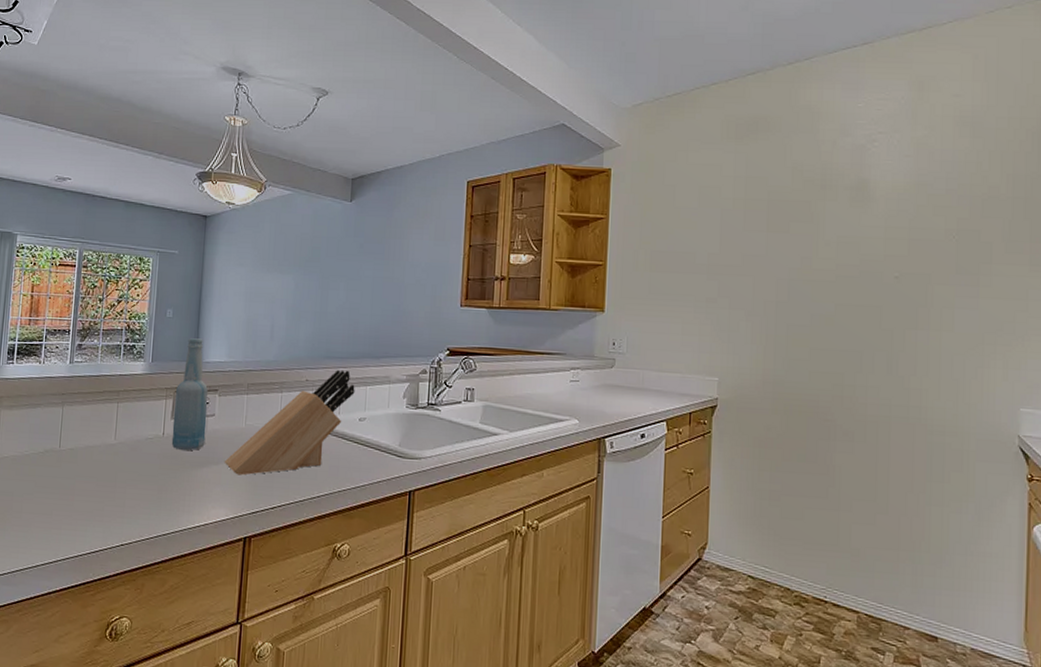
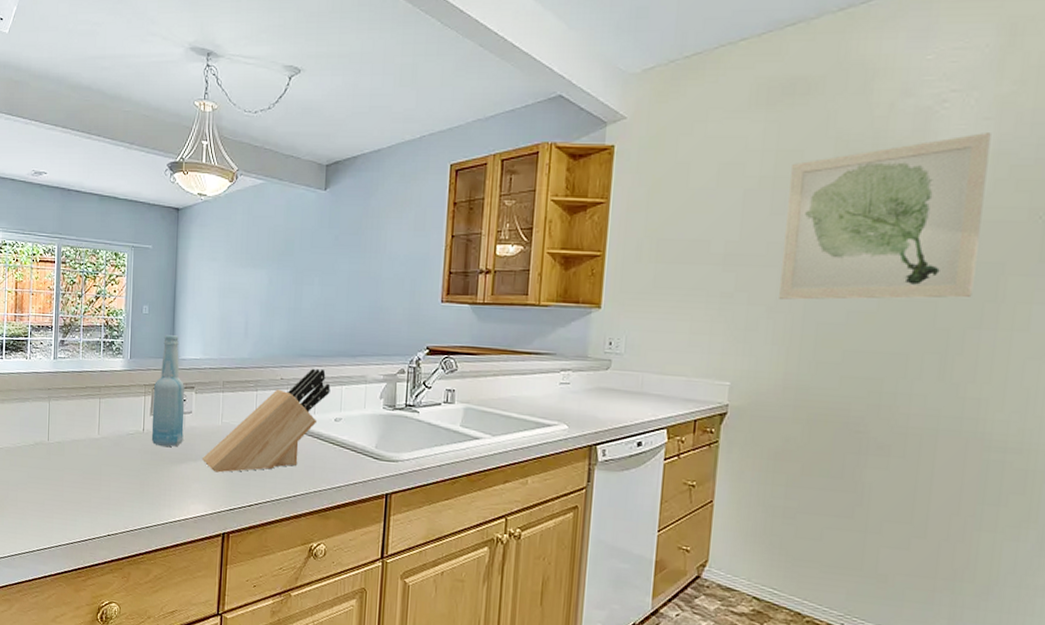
wall art: none [755,167,911,305] -> present [779,133,991,300]

